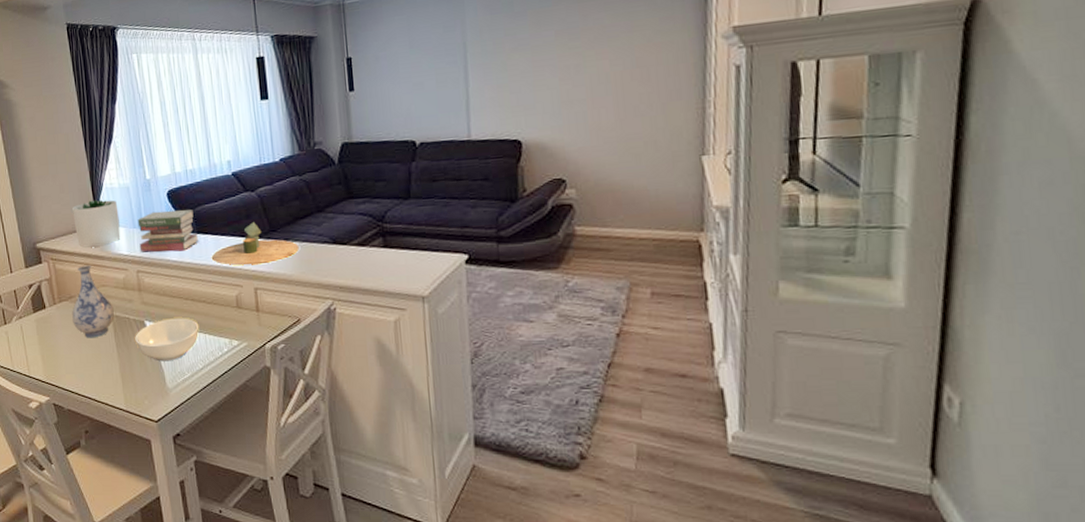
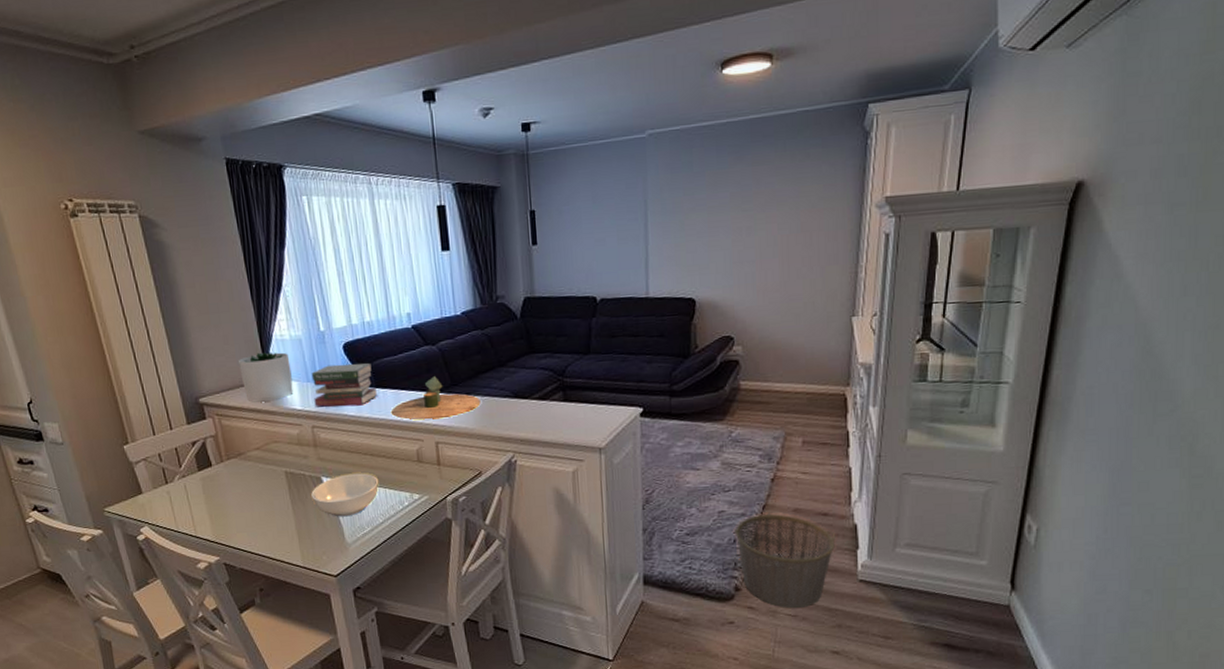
vase: present [72,265,114,338] -> none [241,420,288,496]
basket: none [576,374,698,483] -> present [734,514,836,608]

